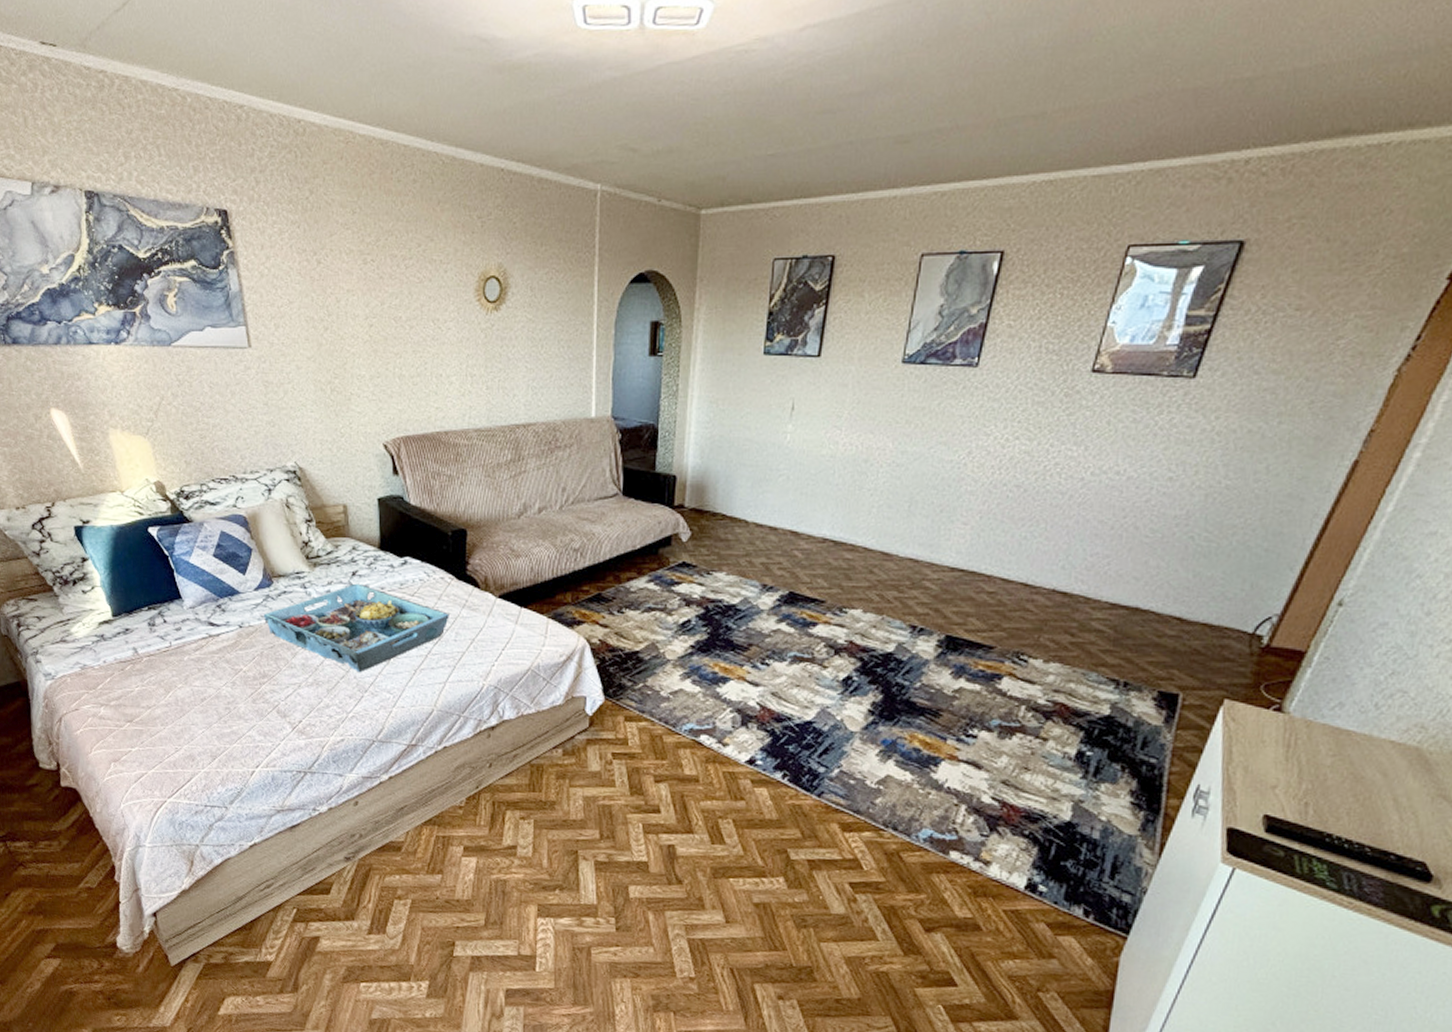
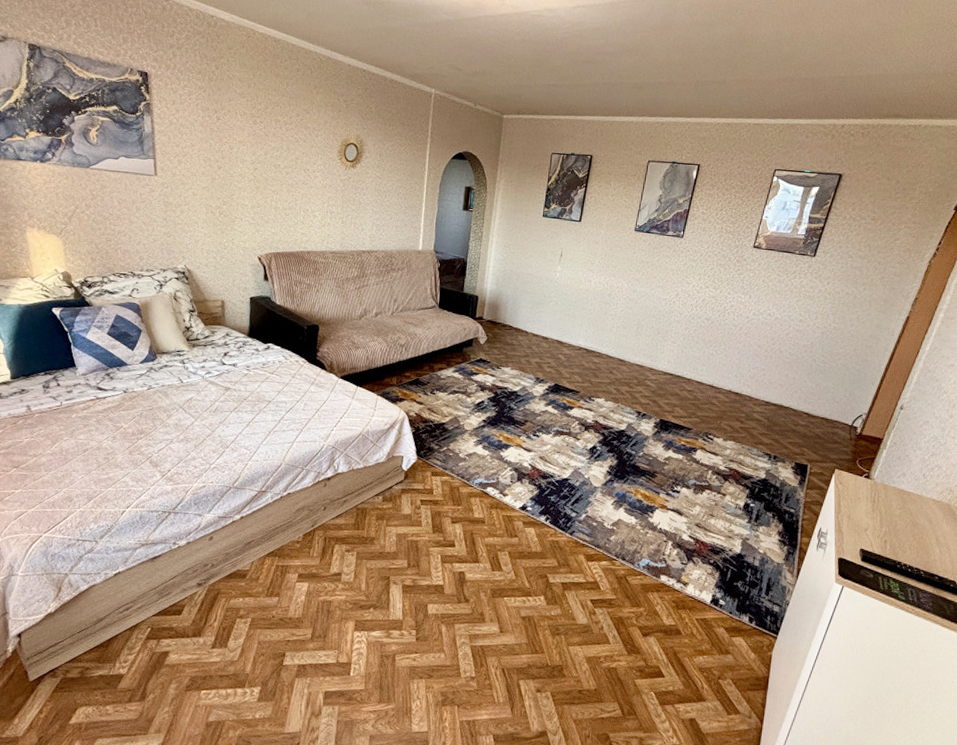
serving tray: present [263,583,449,673] -> none [145,361,301,433]

